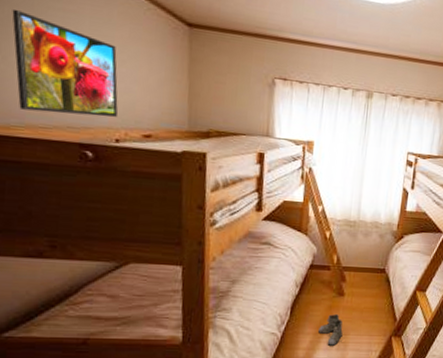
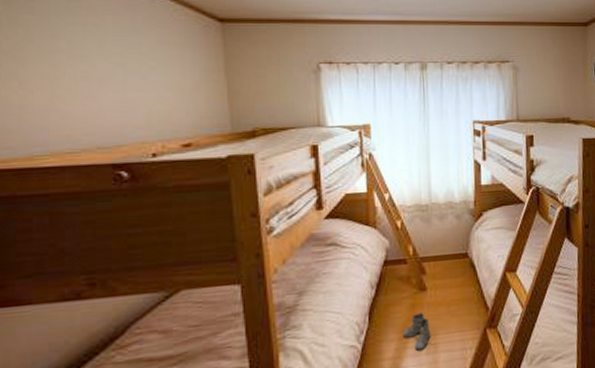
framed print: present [12,9,118,117] -> none [27,30,153,136]

